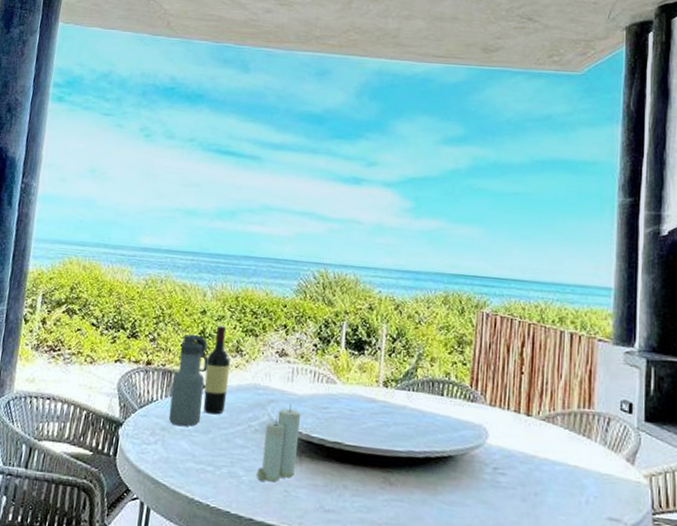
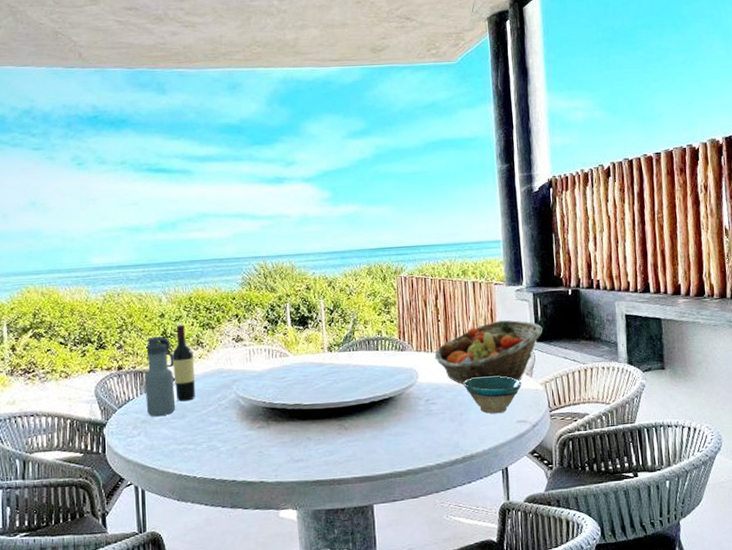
candle: present [256,403,301,482] -> none [232,379,265,448]
fruit basket: none [511,385,655,467] -> present [434,320,543,384]
bowl: none [544,451,619,504] -> present [463,376,522,414]

